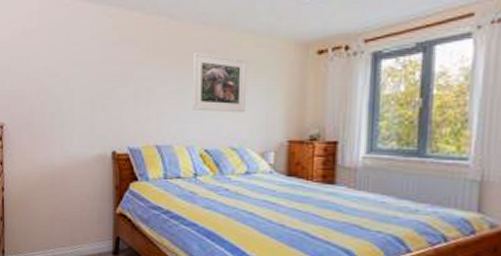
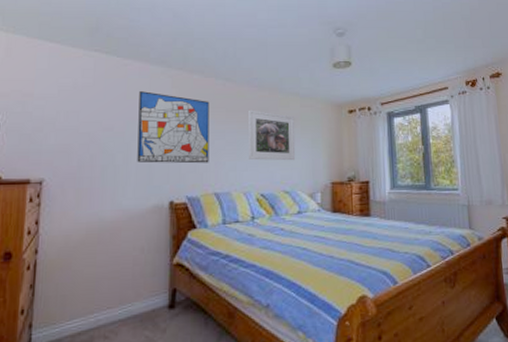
wall art: none [81,33,151,113] -> present [137,91,210,164]

